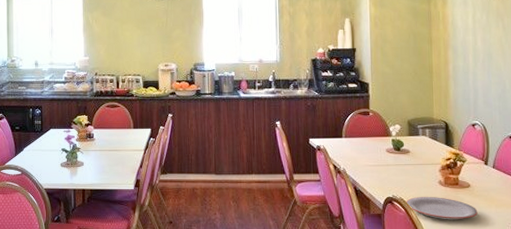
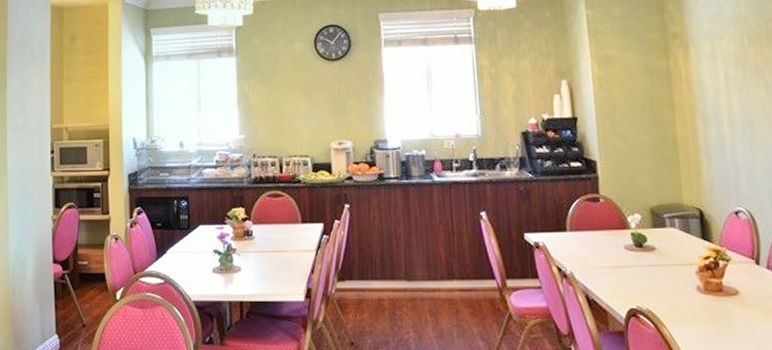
plate: present [406,196,478,220] -> none [655,306,752,339]

